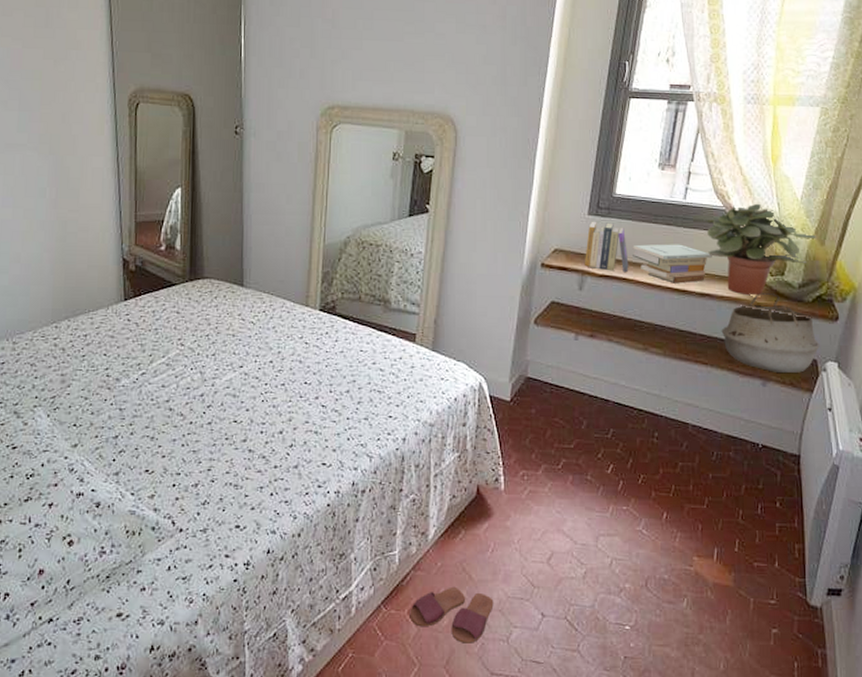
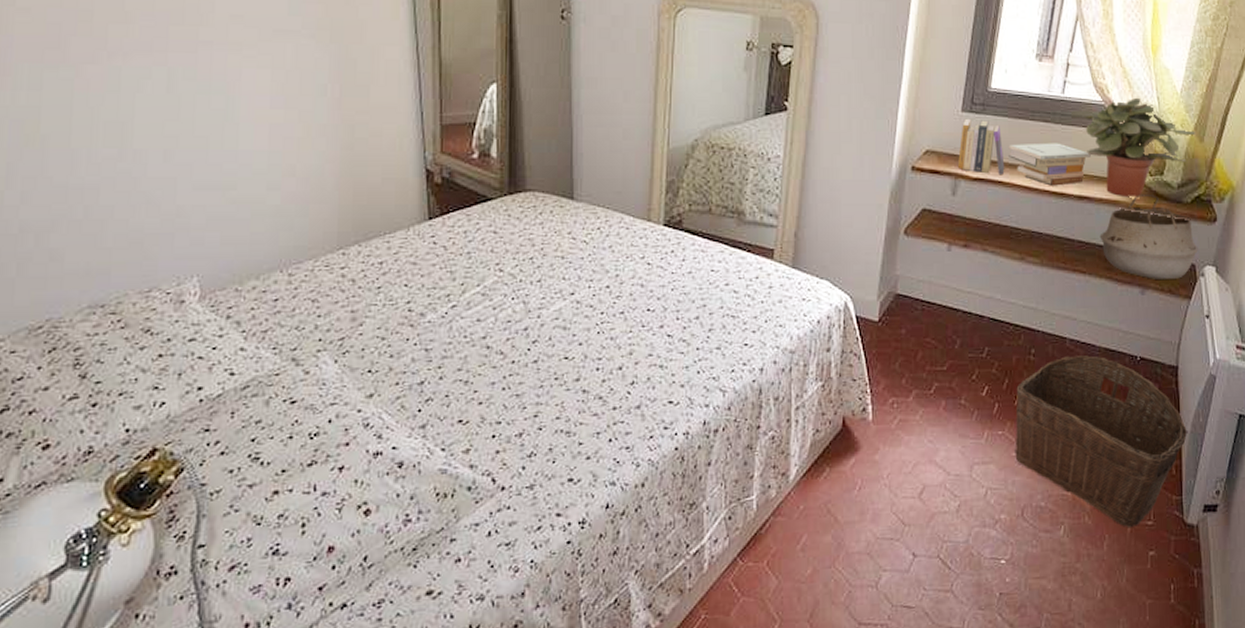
slippers: present [410,586,494,643] -> none [769,531,861,593]
wicker basket: none [639,441,810,604] -> present [1015,355,1187,527]

